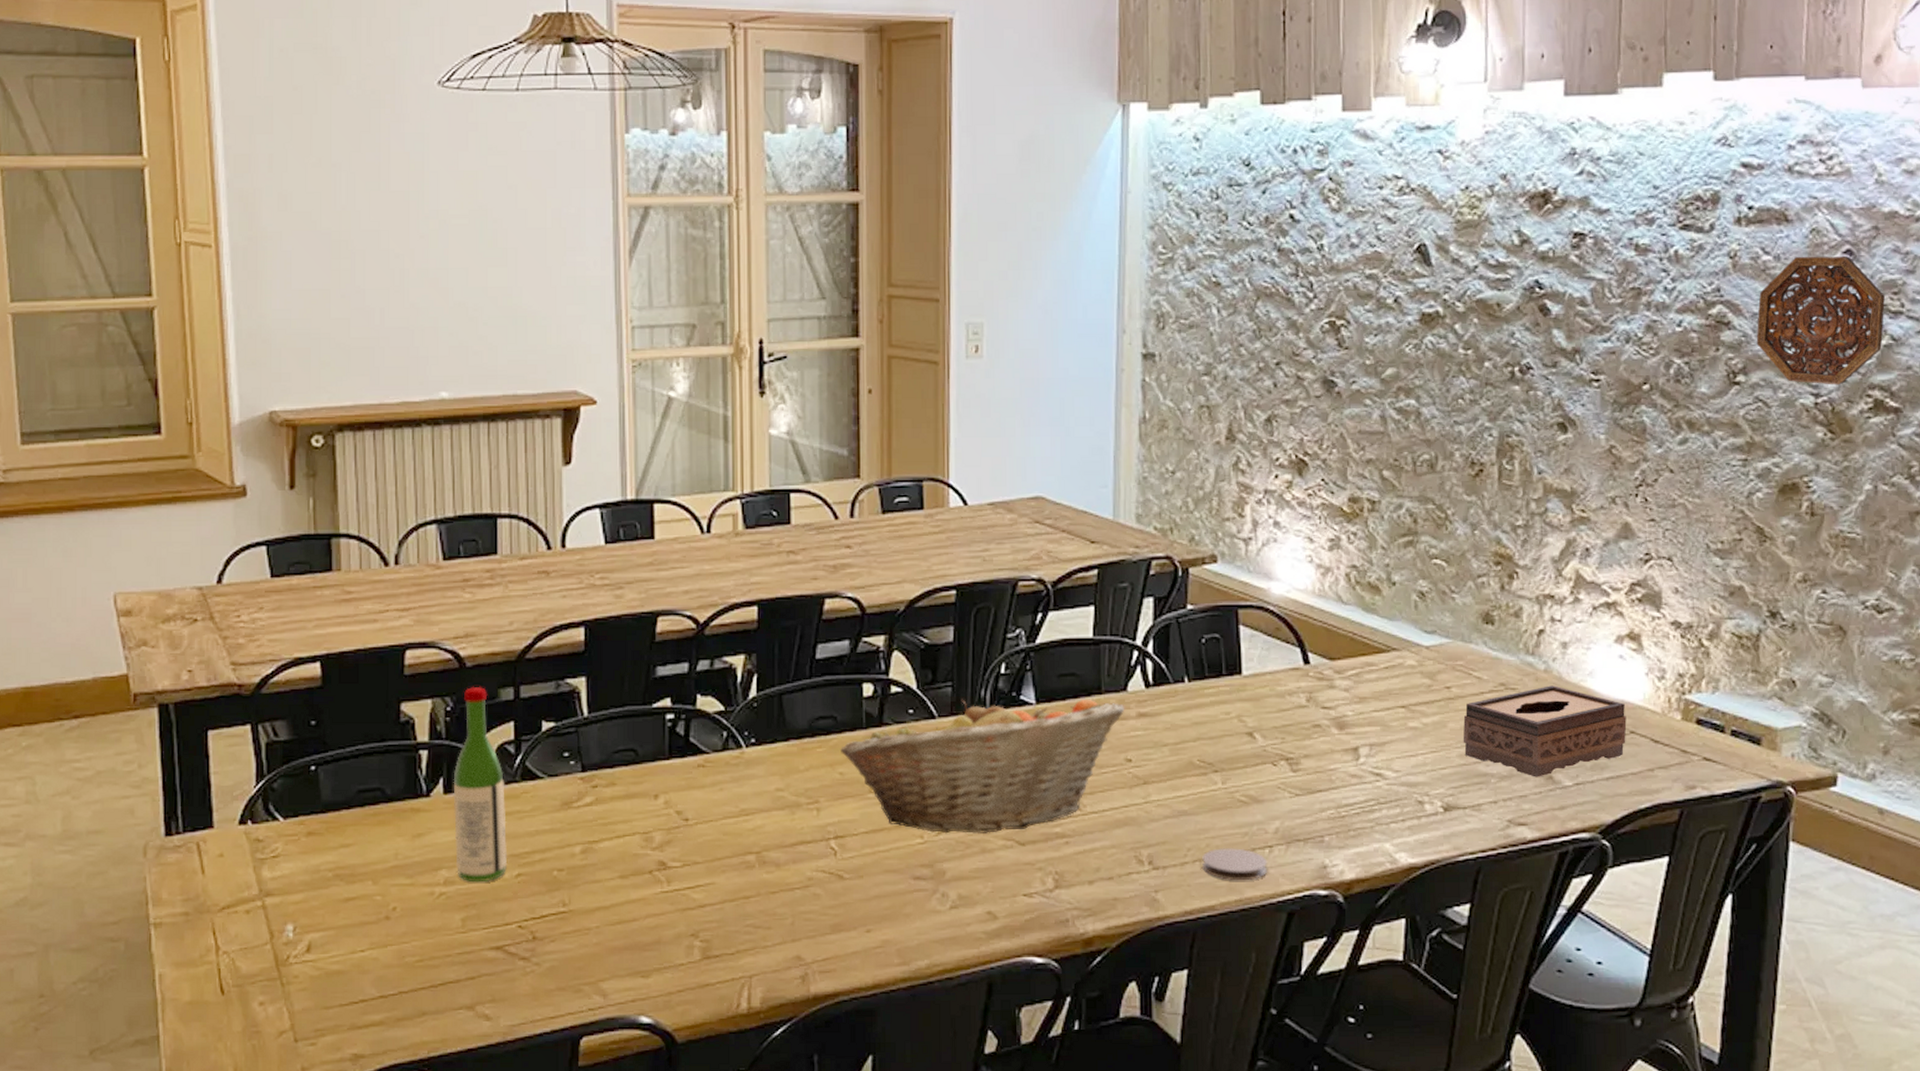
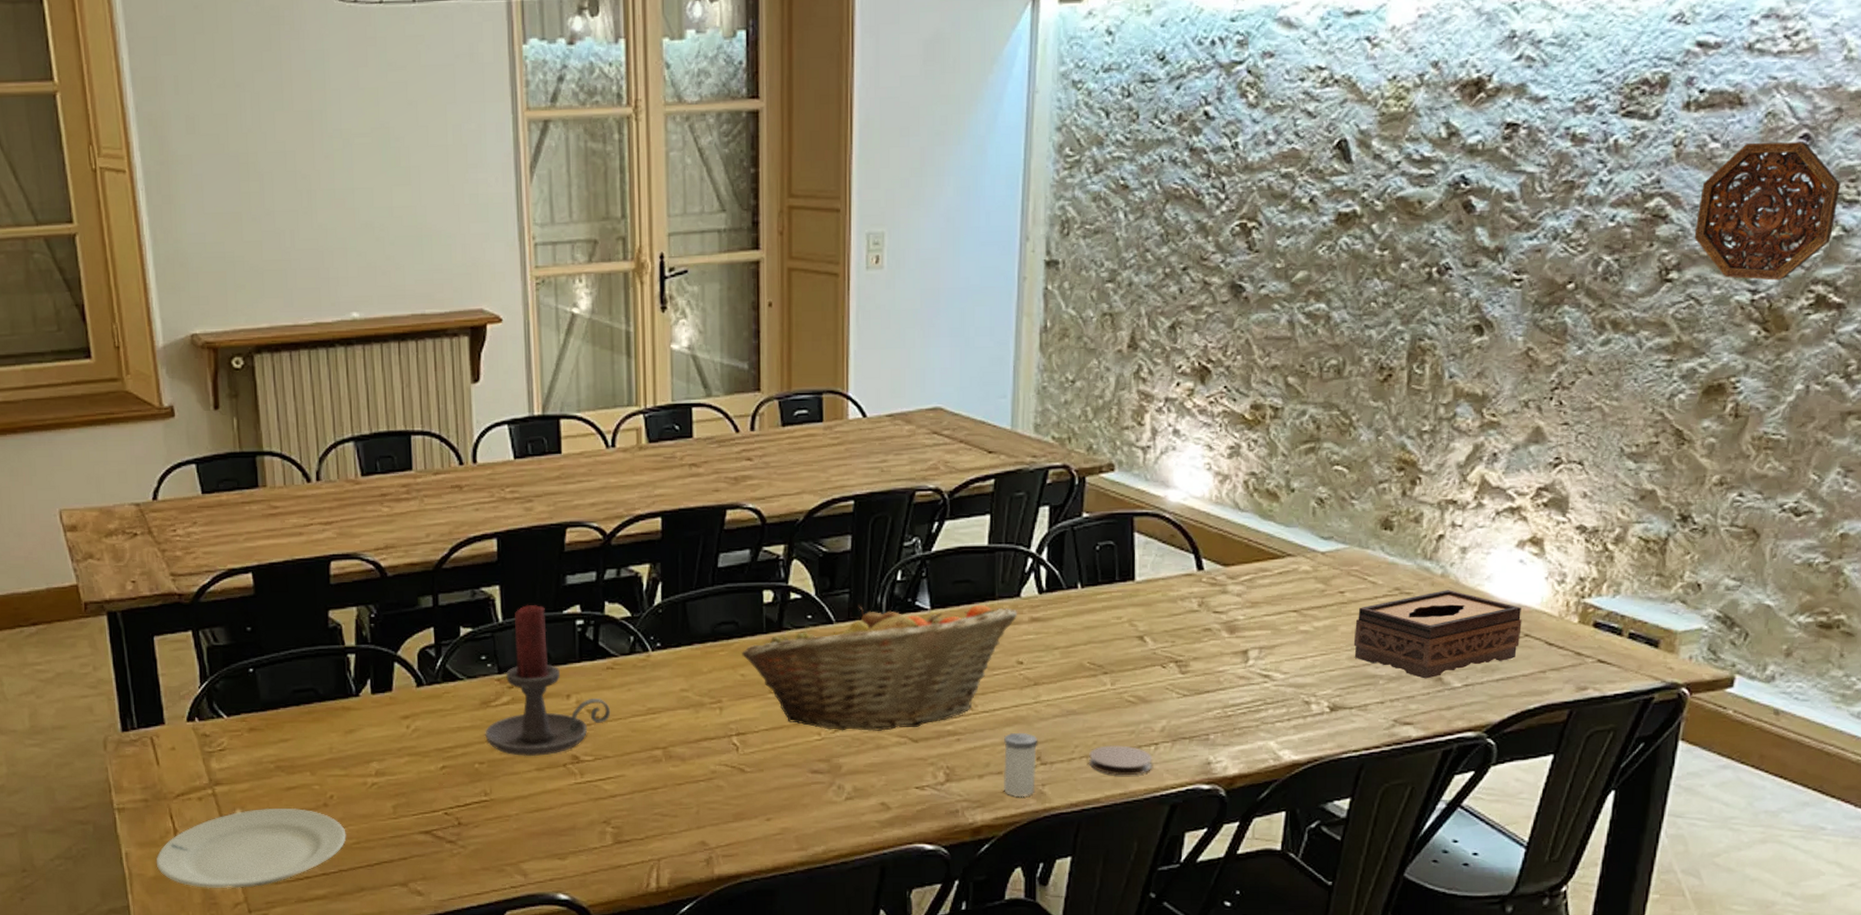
plate: none [193,921,409,1015] -> present [156,808,347,889]
wine bottle: present [453,686,508,883] -> none [379,594,433,774]
candle holder: none [565,697,701,863] -> present [485,604,611,757]
salt shaker: none [1114,834,1149,905] -> present [1003,732,1038,798]

